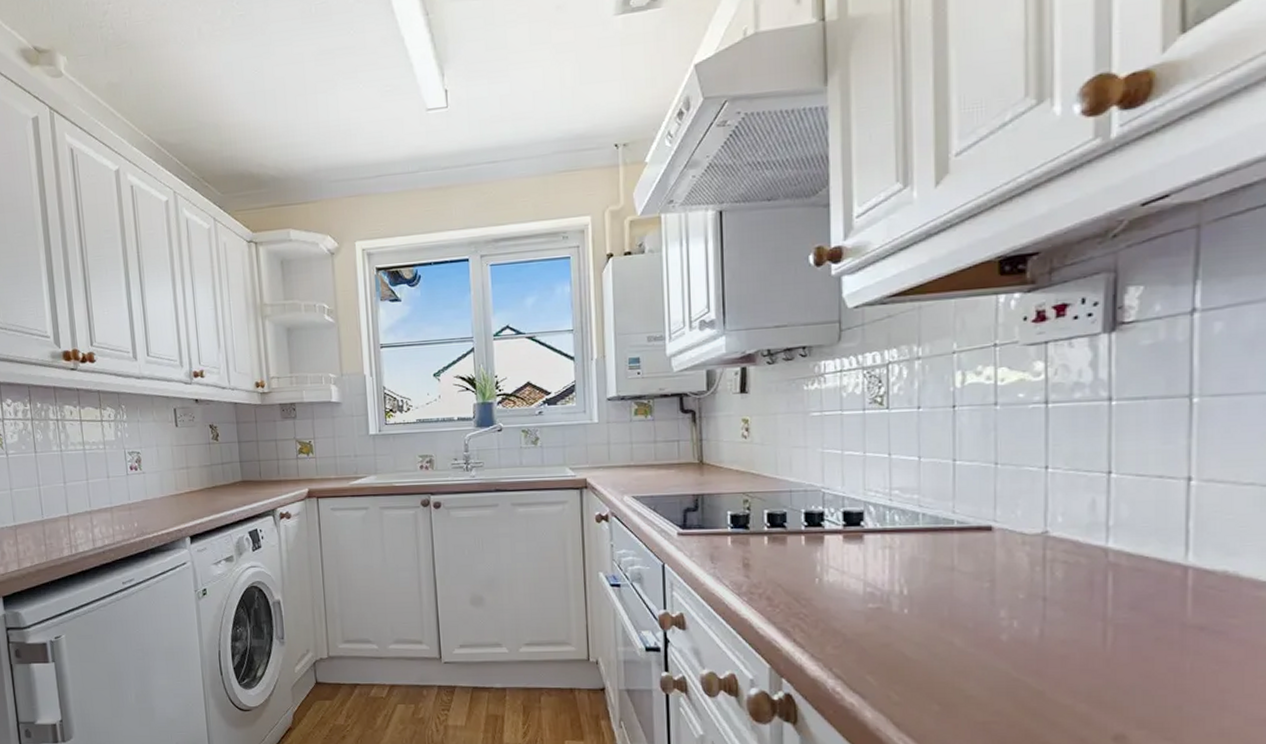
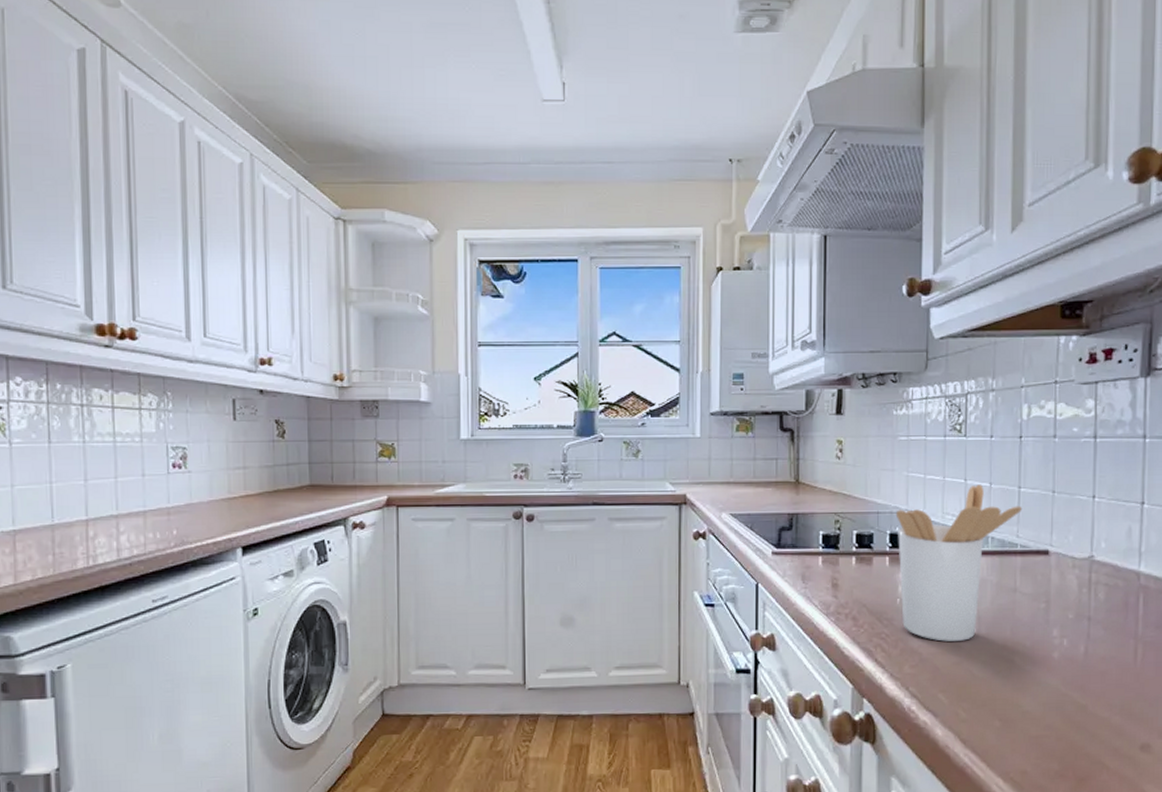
utensil holder: none [810,458,959,622] -> present [895,484,1023,642]

